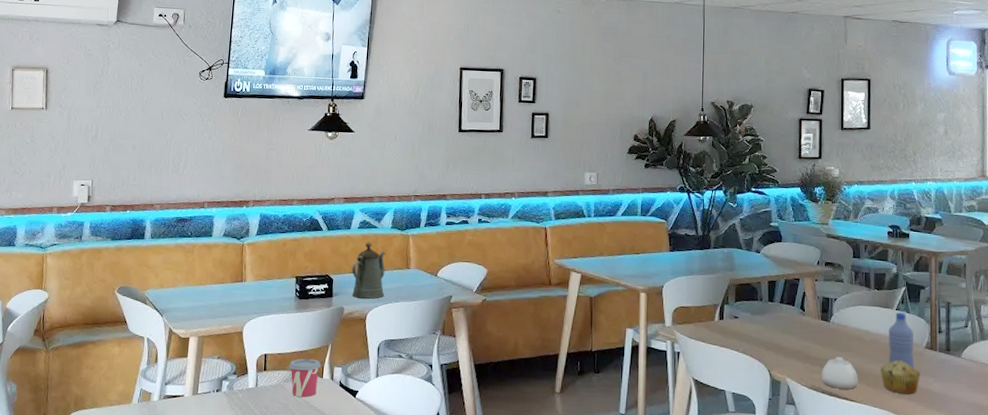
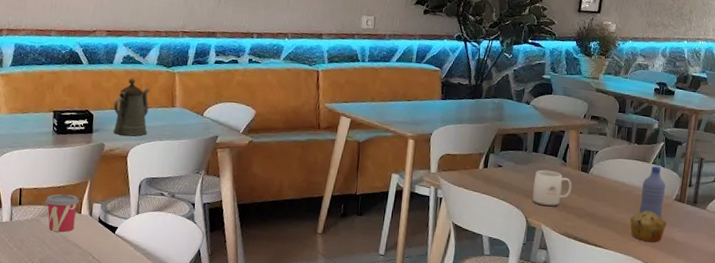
mug: none [772,319,814,359] -> present [532,169,572,207]
sugar bowl: present [820,357,859,390] -> none [574,206,610,237]

